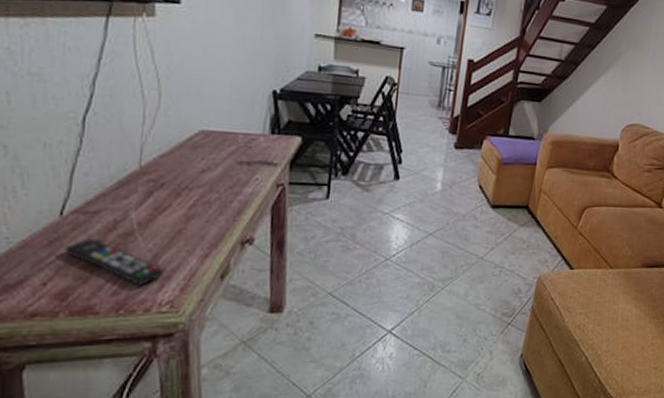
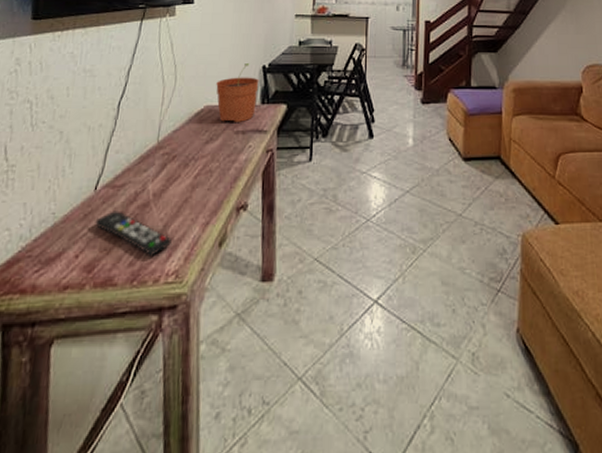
plant pot: none [213,86,269,153] -> present [216,63,259,123]

